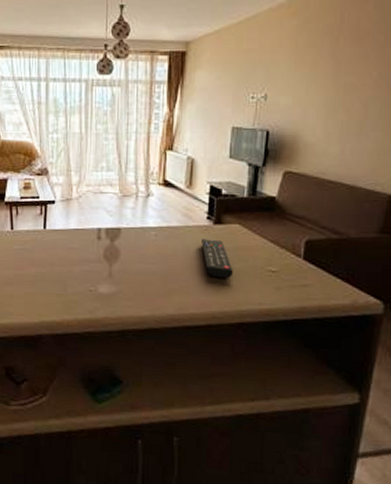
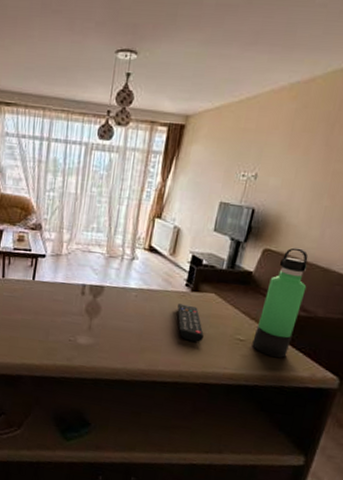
thermos bottle: none [285,167,335,287] -> present [252,247,309,358]

